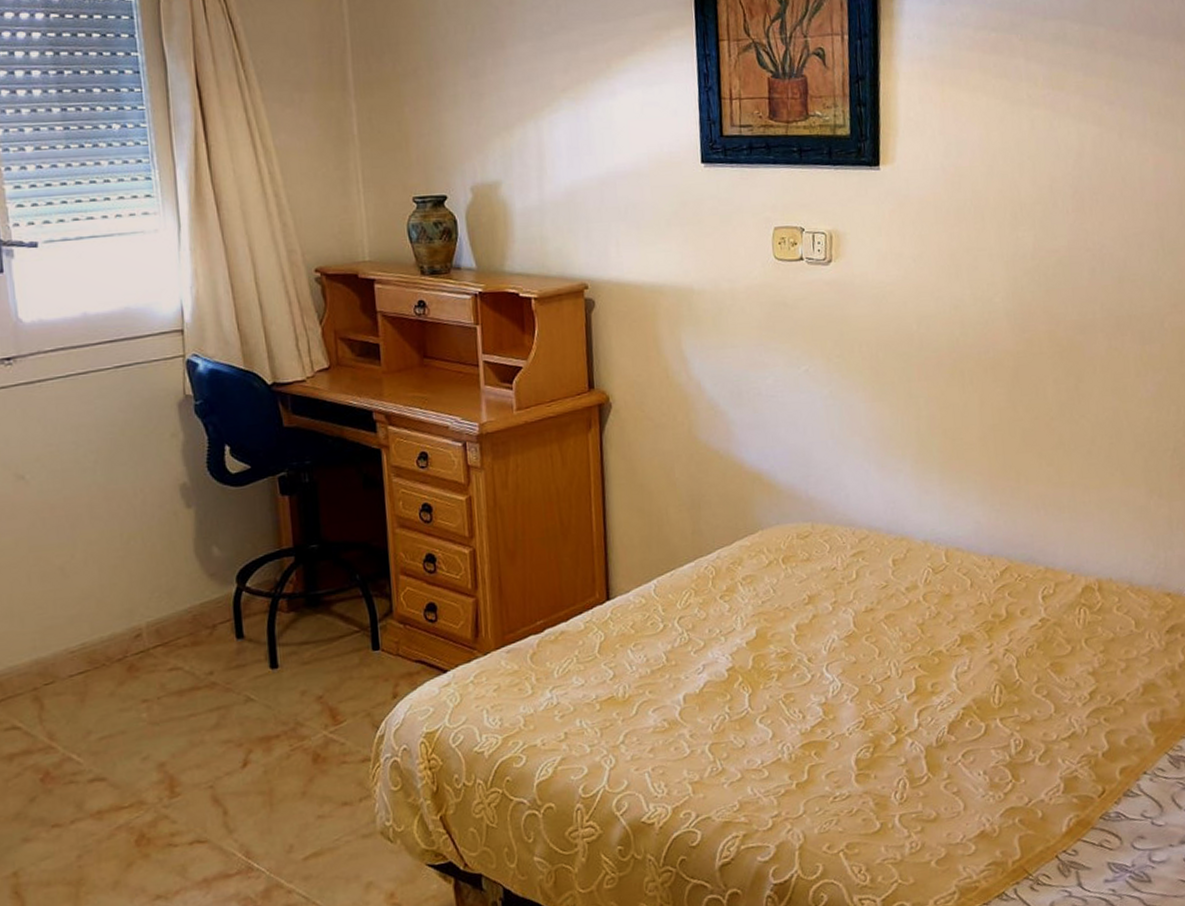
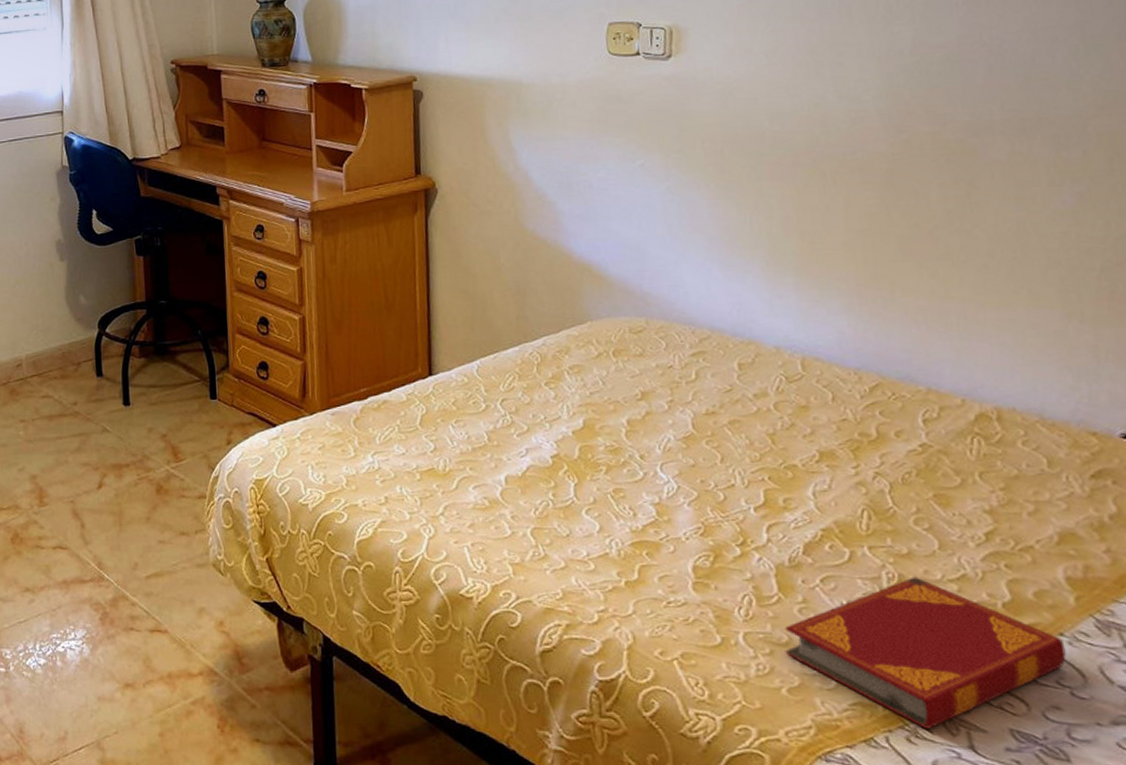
hardback book: none [933,740,1149,876] -> present [784,577,1067,729]

